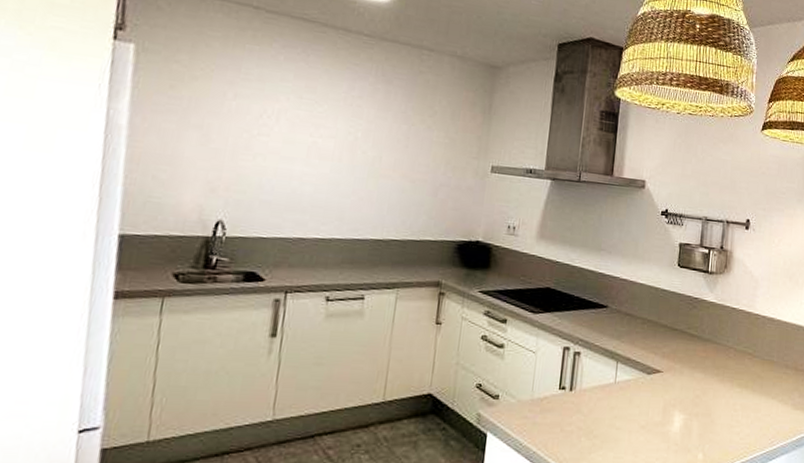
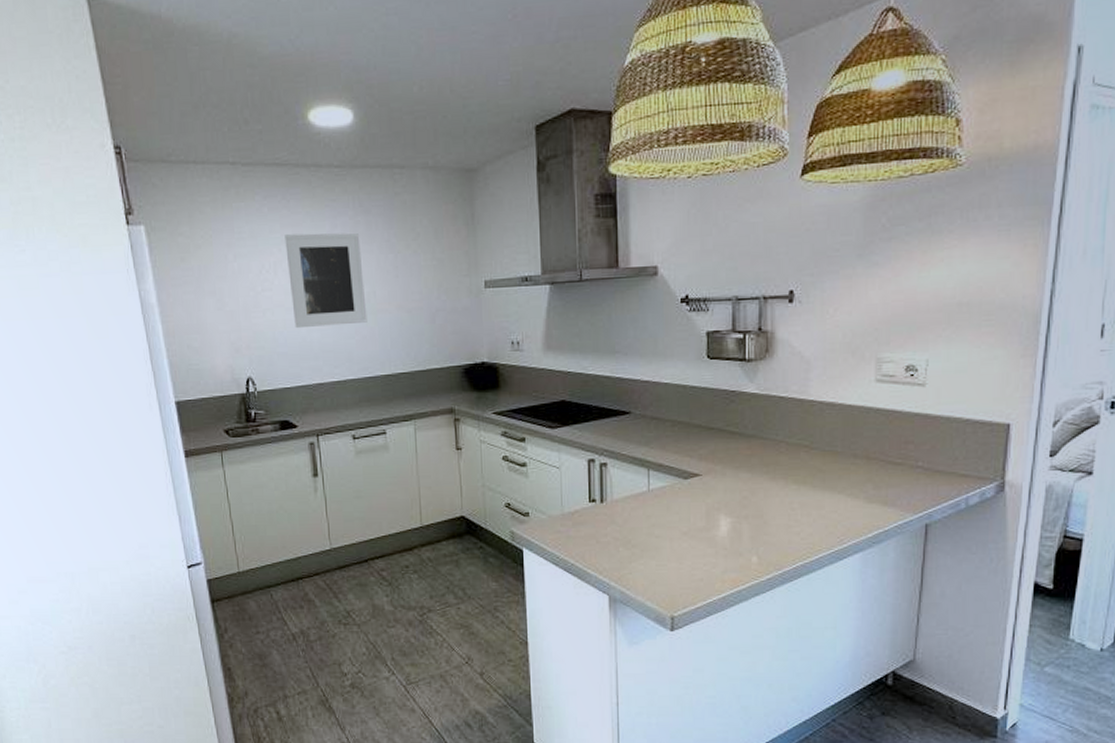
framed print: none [286,86,377,185] -> present [285,233,367,329]

